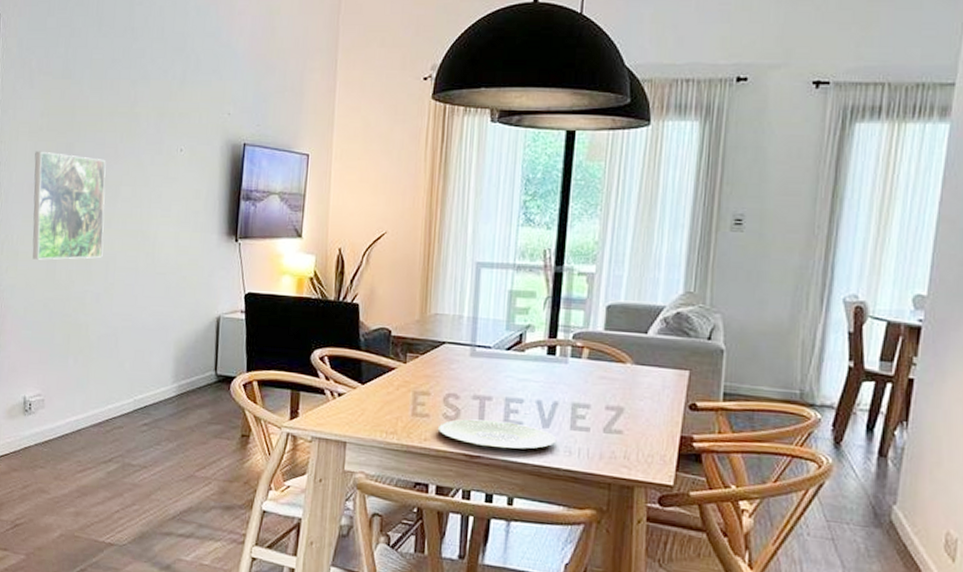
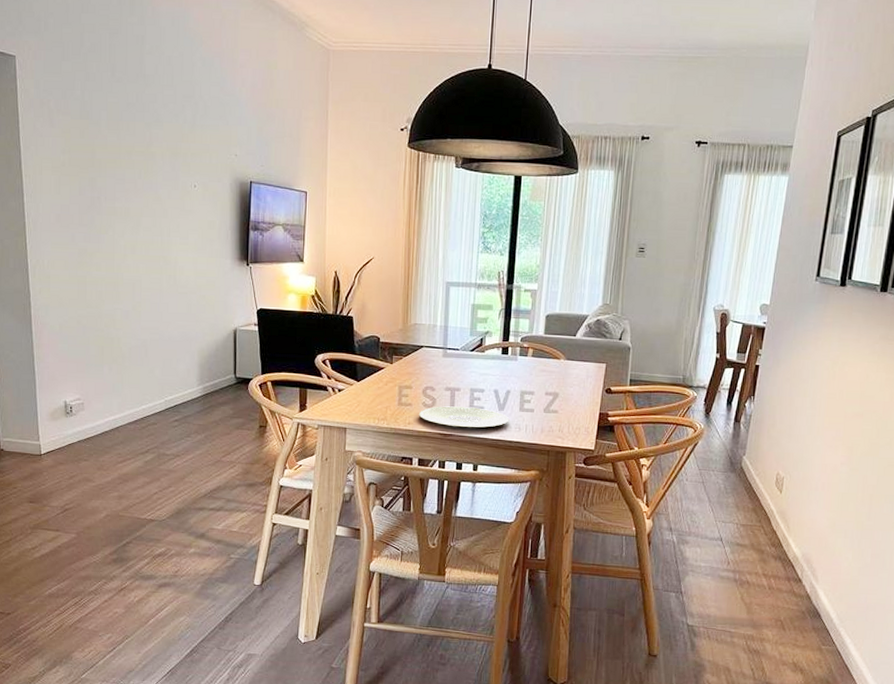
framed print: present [32,151,106,260] -> none [59,184,129,282]

